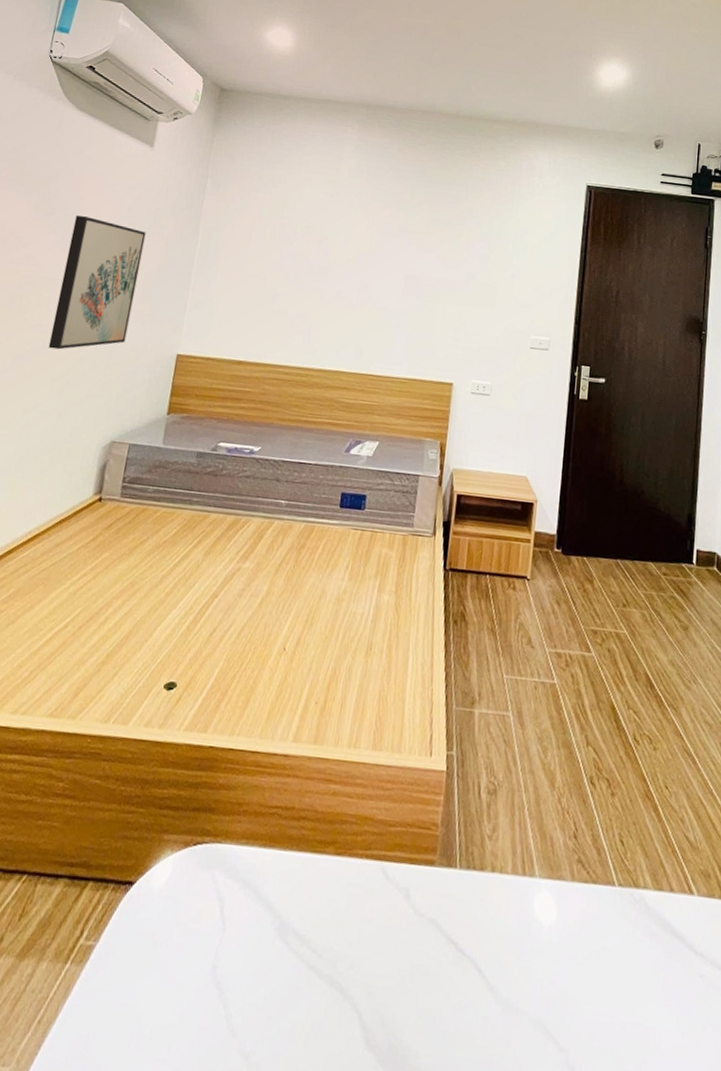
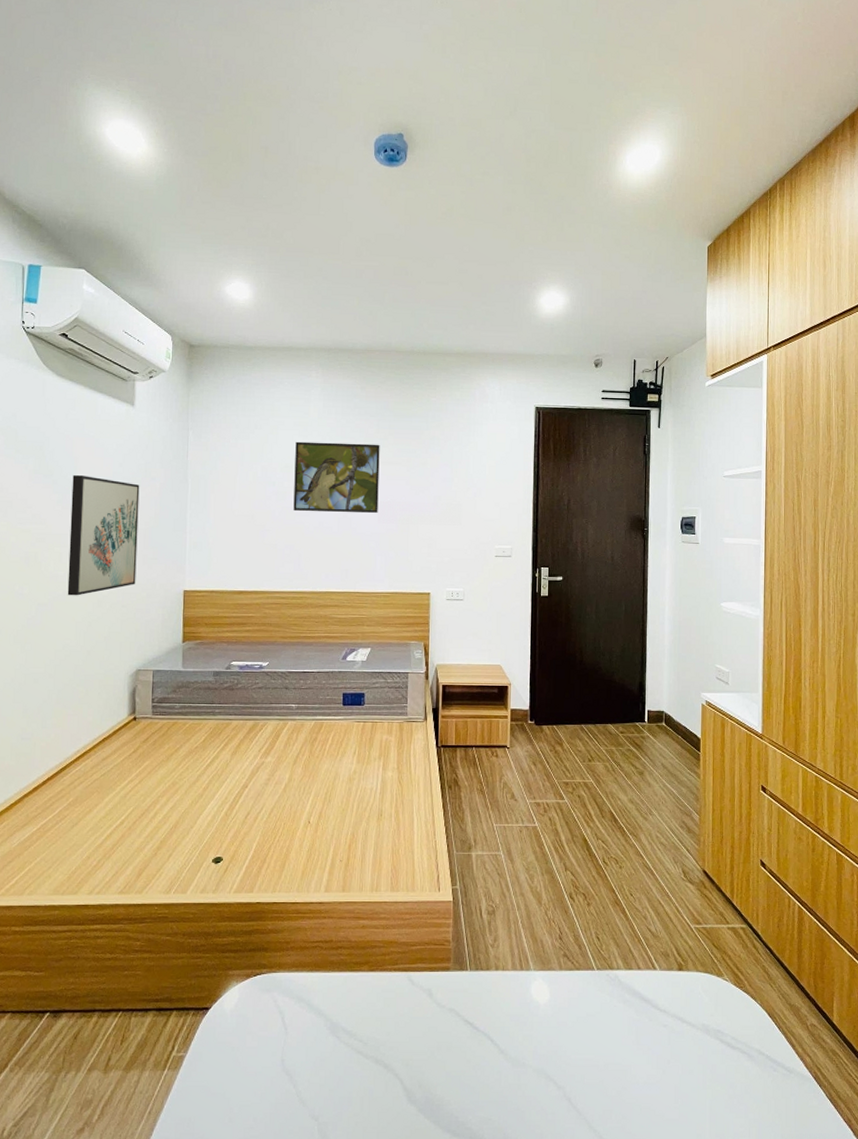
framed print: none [310,200,413,286] -> present [293,441,380,513]

